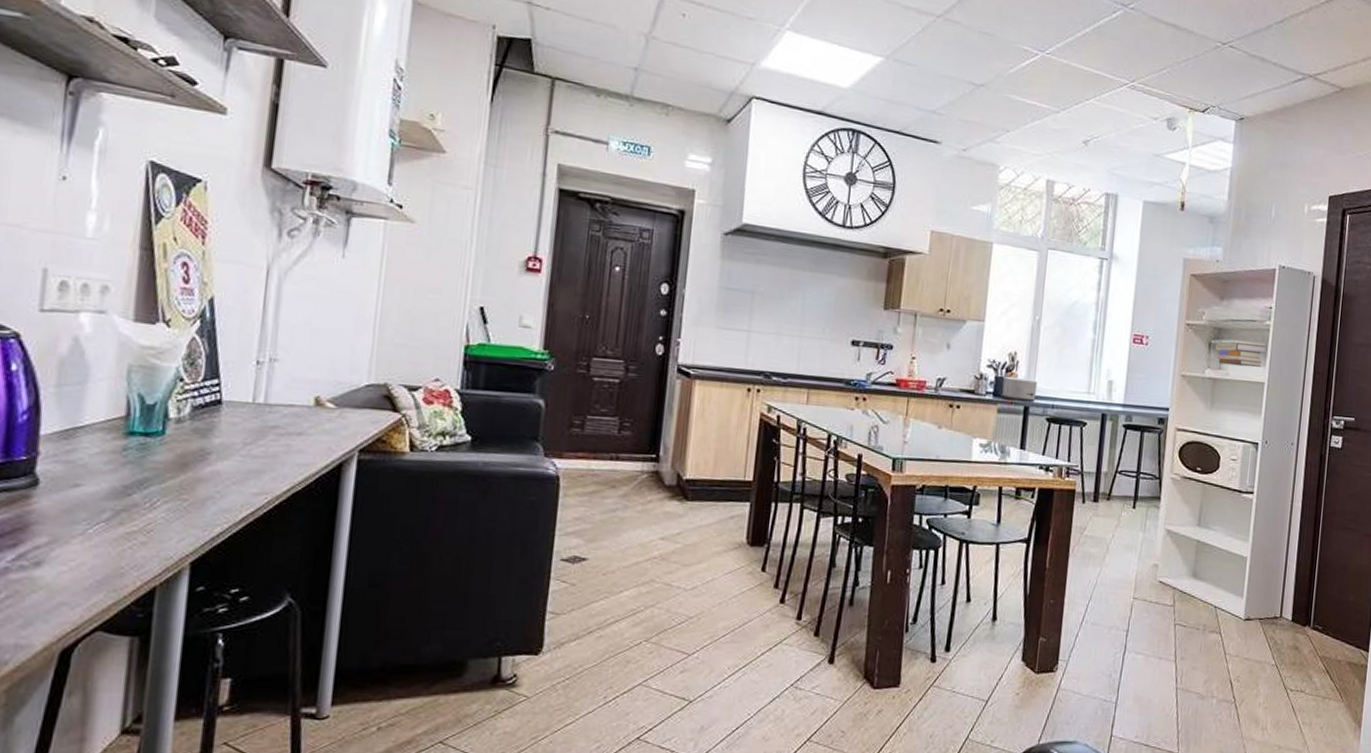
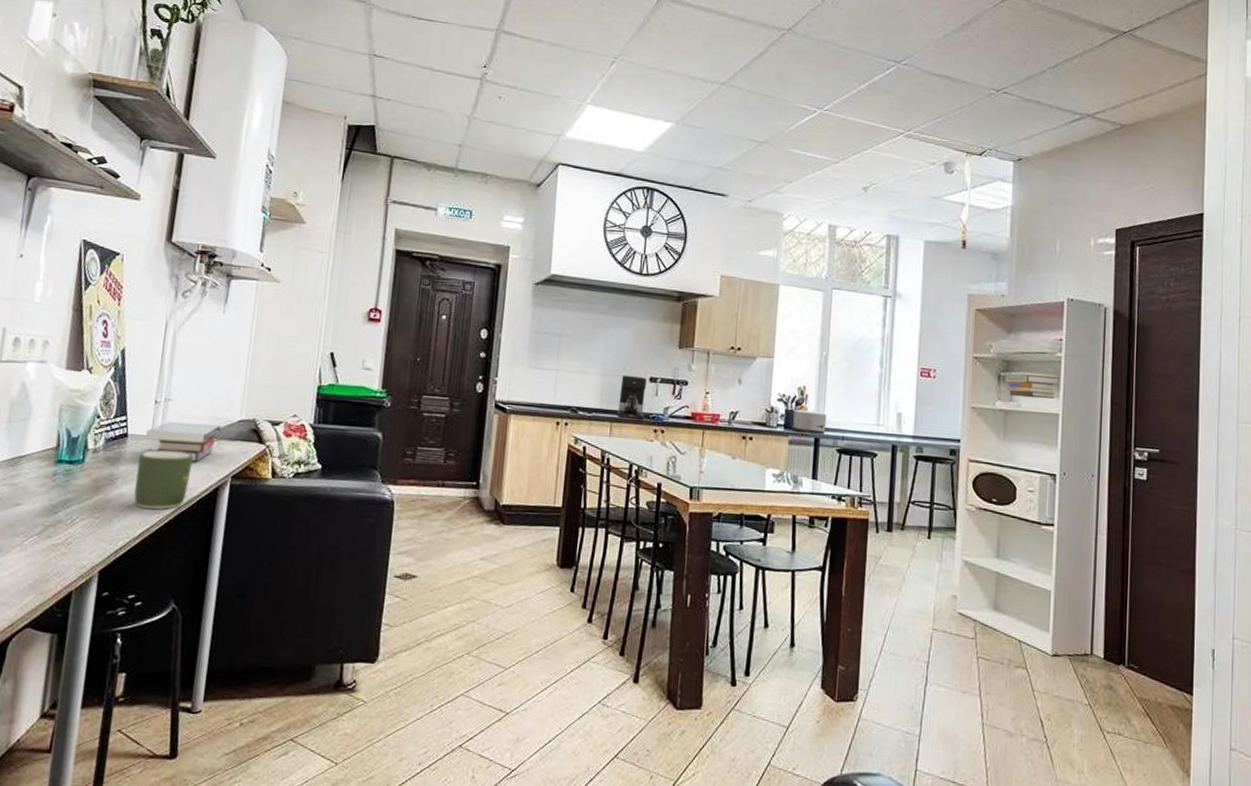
mug: none [233,420,309,489] -> present [133,450,193,509]
books: none [244,385,343,434] -> present [145,421,221,462]
coffee maker: none [814,337,848,387] -> present [616,374,647,421]

